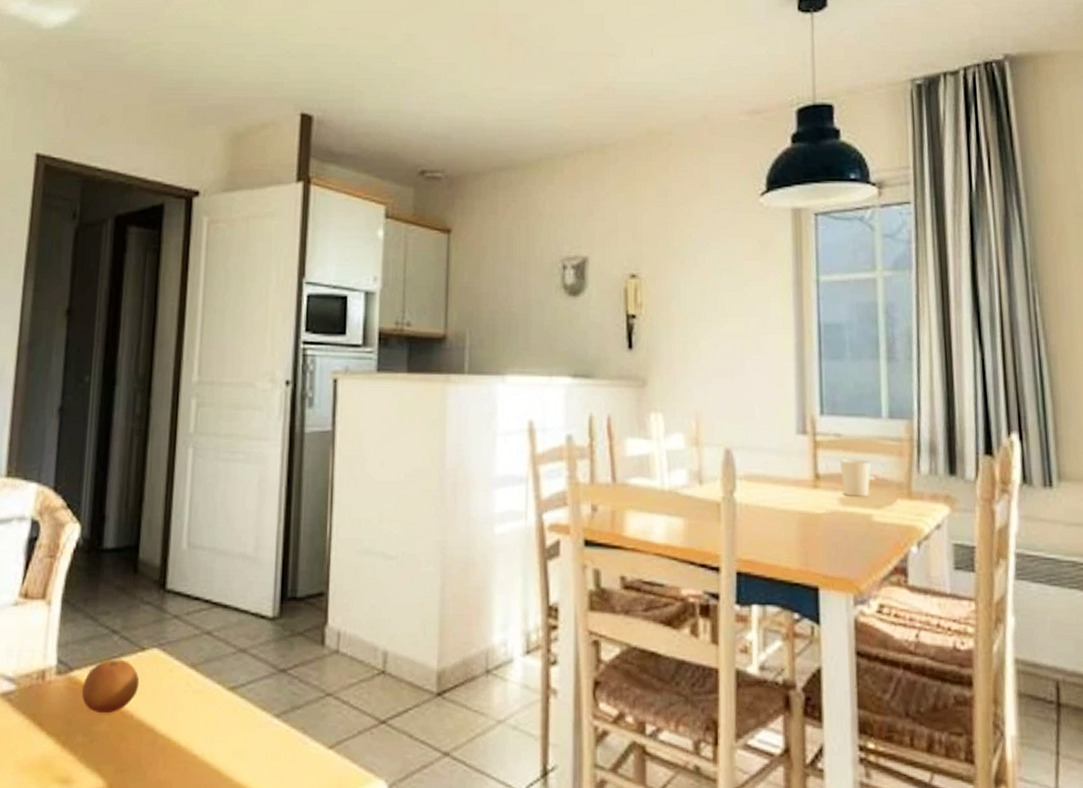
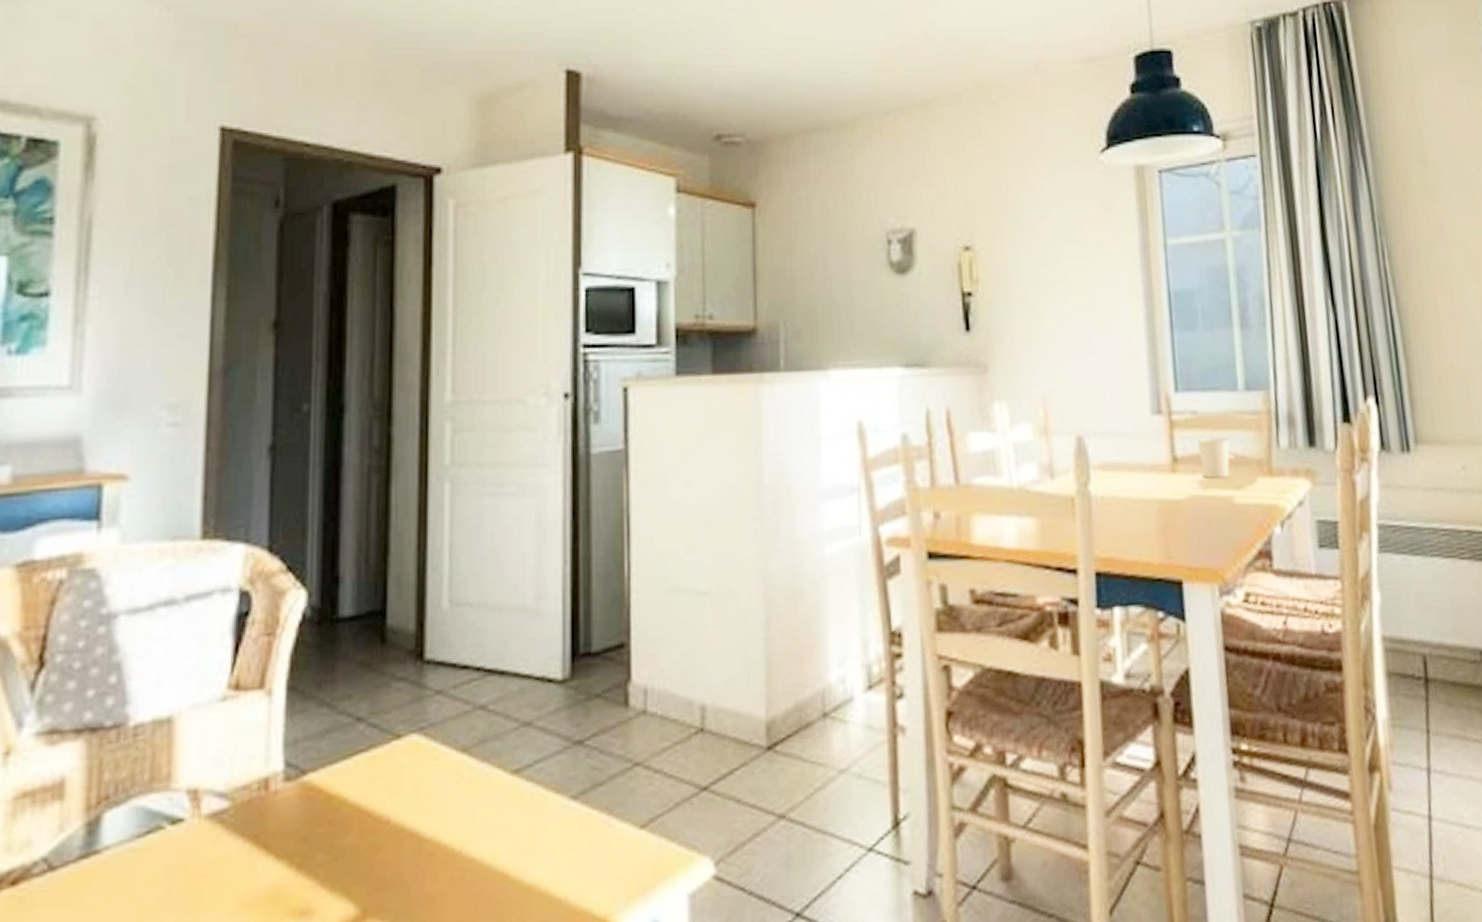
fruit: present [81,659,140,714] -> none [319,752,396,823]

